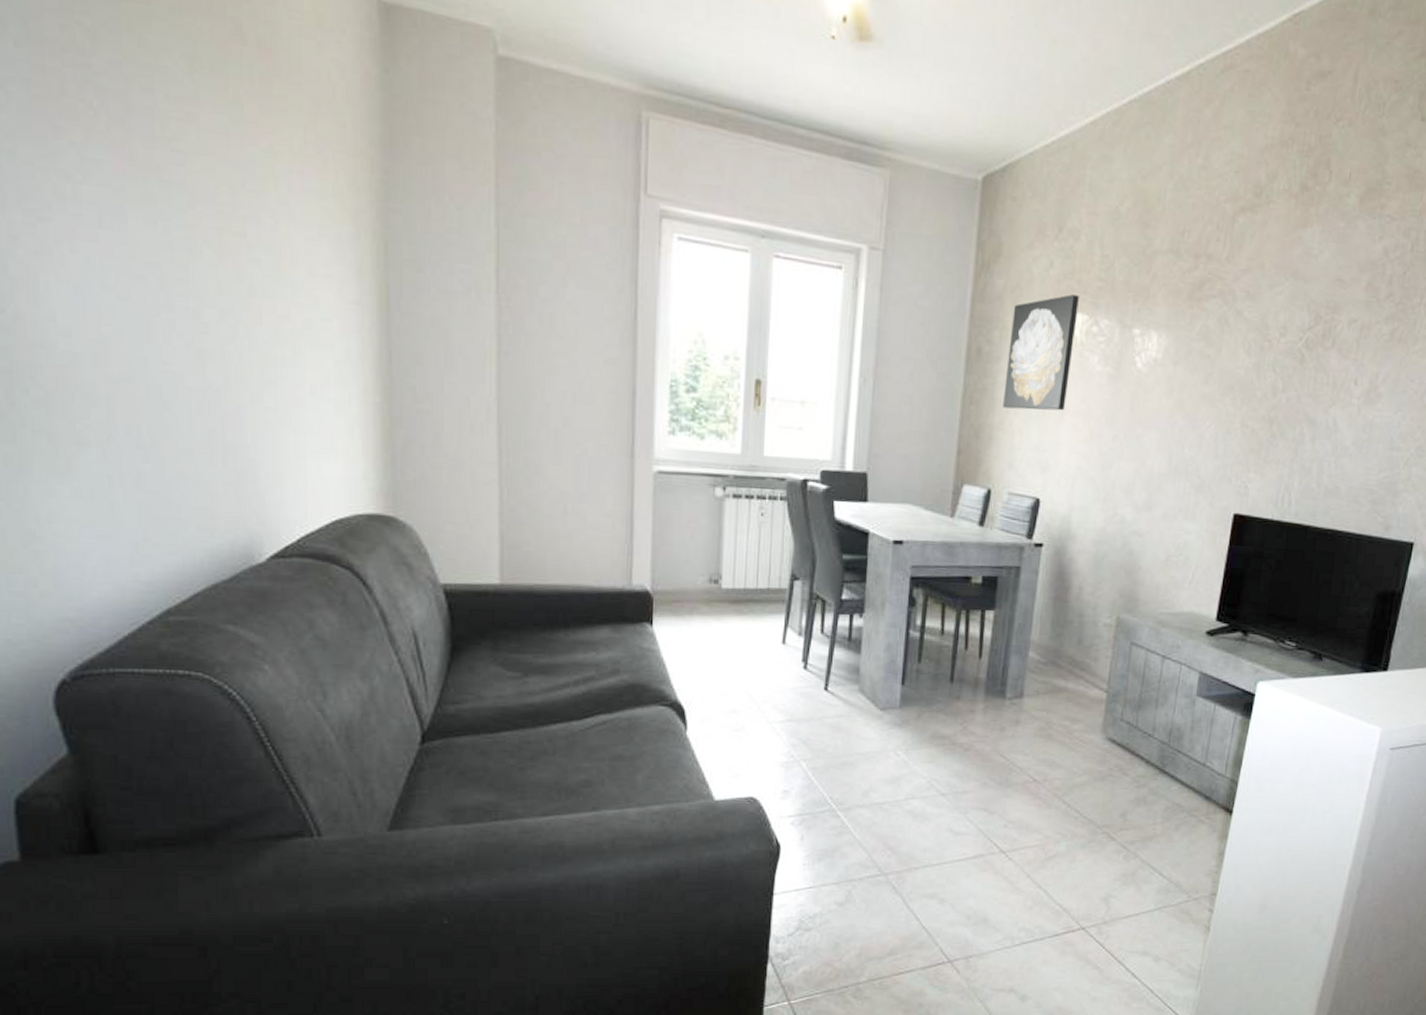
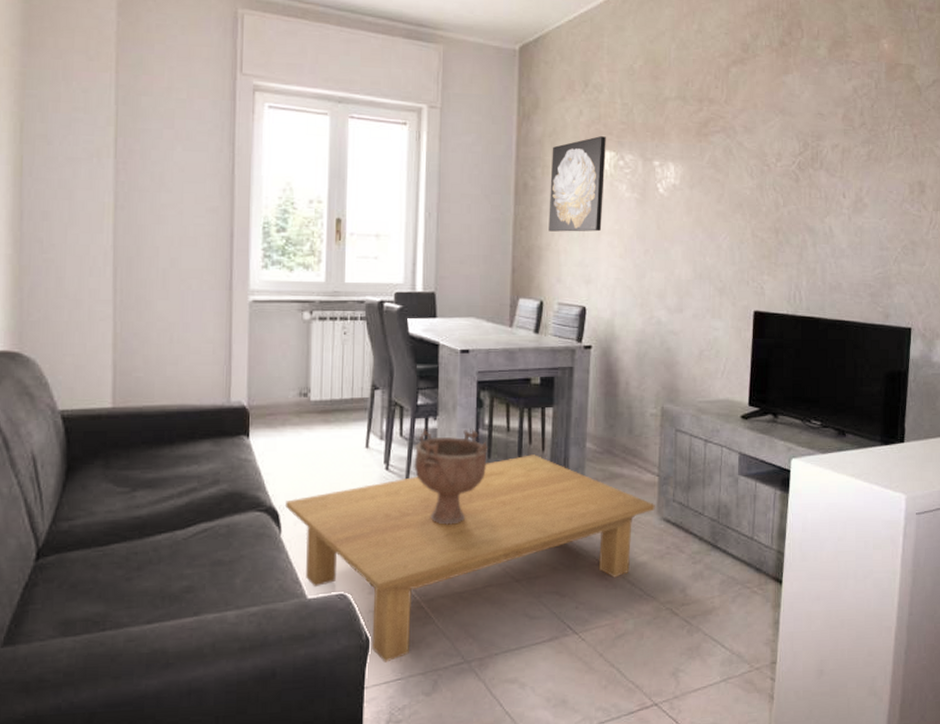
coffee table: none [692,661,1100,870] -> present [286,454,655,663]
decorative bowl: none [835,626,919,732] -> present [414,429,489,525]

